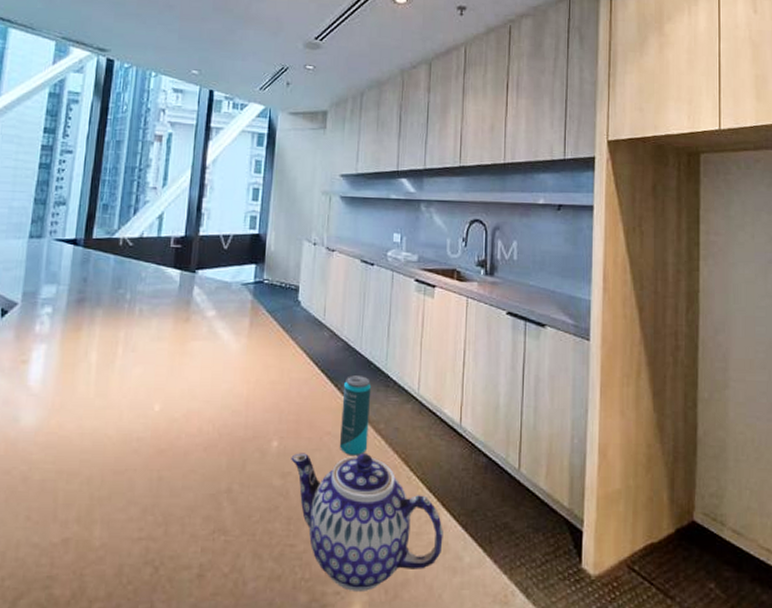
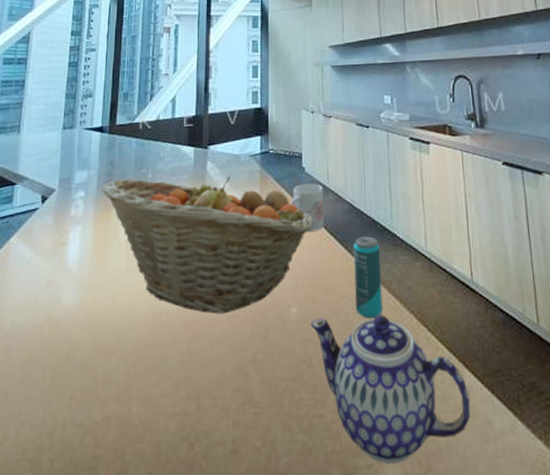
fruit basket: none [71,297,304,444] -> present [101,176,313,314]
mug: none [282,318,318,367] -> present [290,183,324,232]

